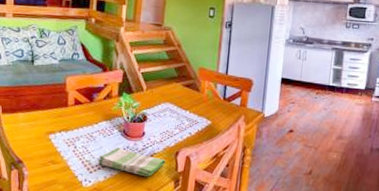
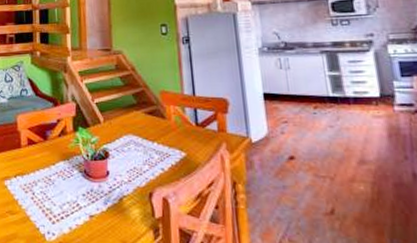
dish towel: present [98,147,166,177] -> none [60,190,139,226]

